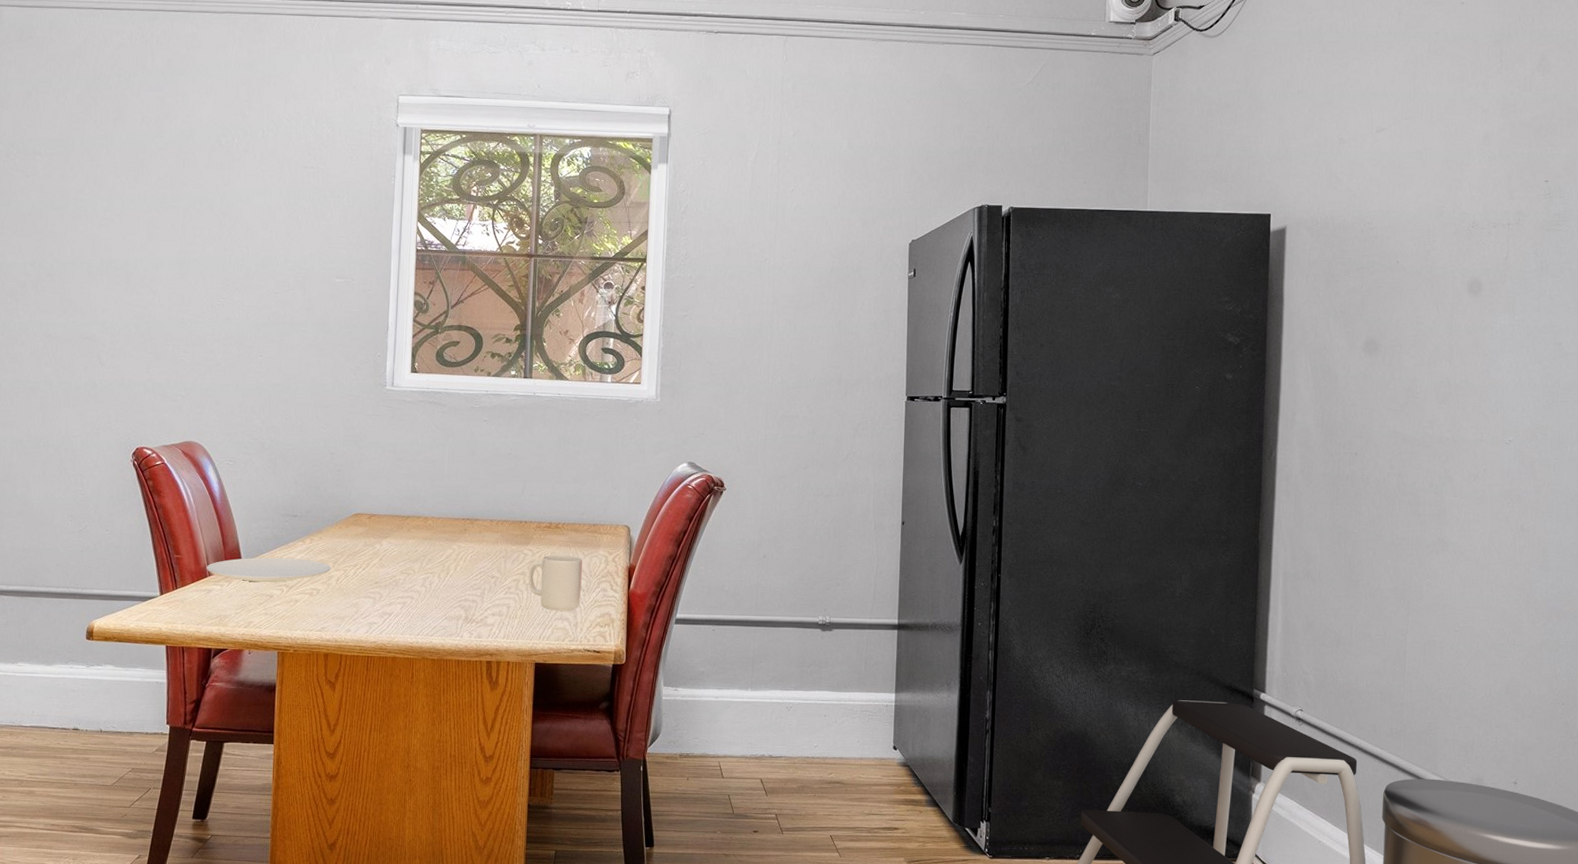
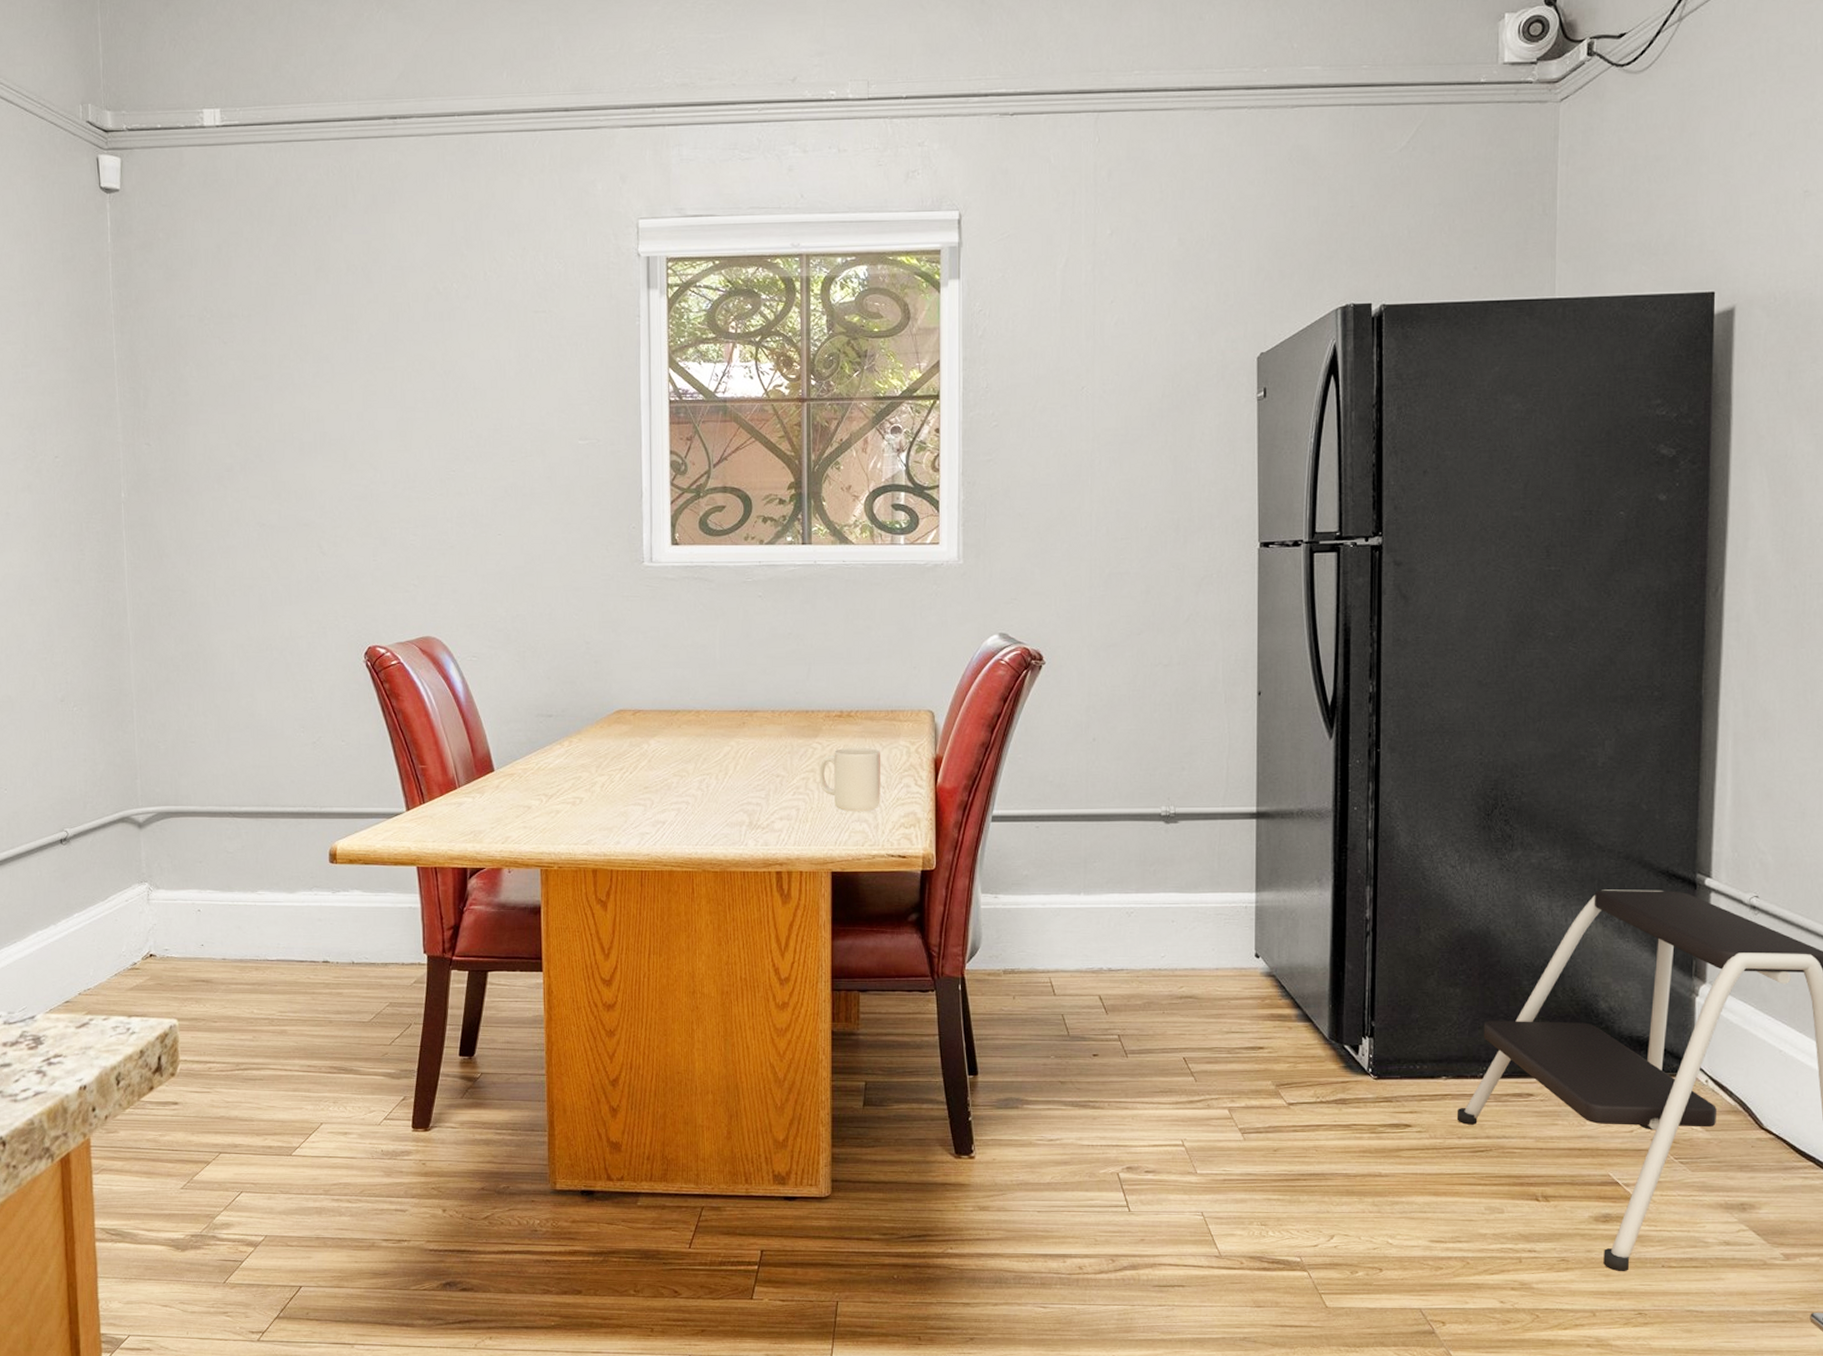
plate: present [206,557,332,583] -> none [455,764,595,793]

